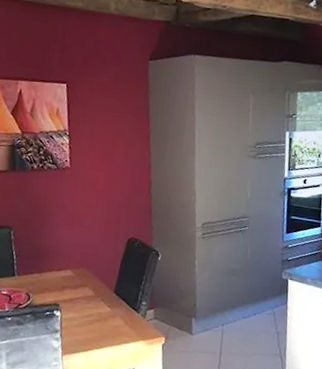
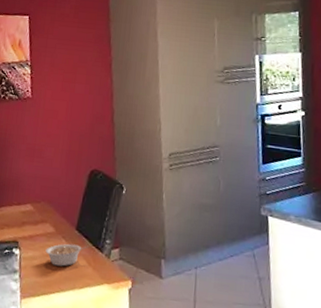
legume: none [85,305,126,326] -> present [45,243,88,267]

